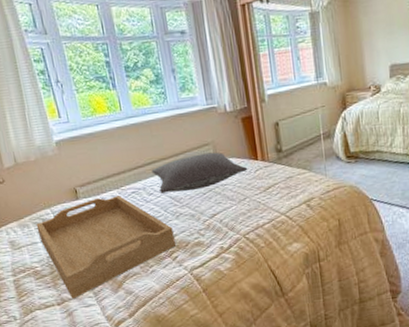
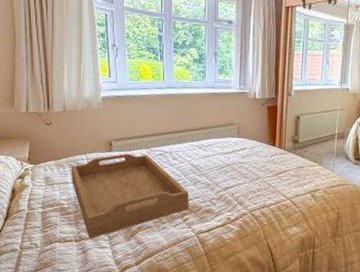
pillow: present [151,152,248,193] -> none [180,131,265,163]

